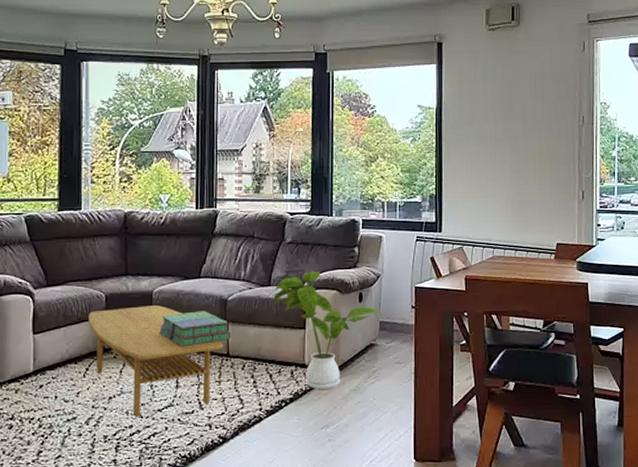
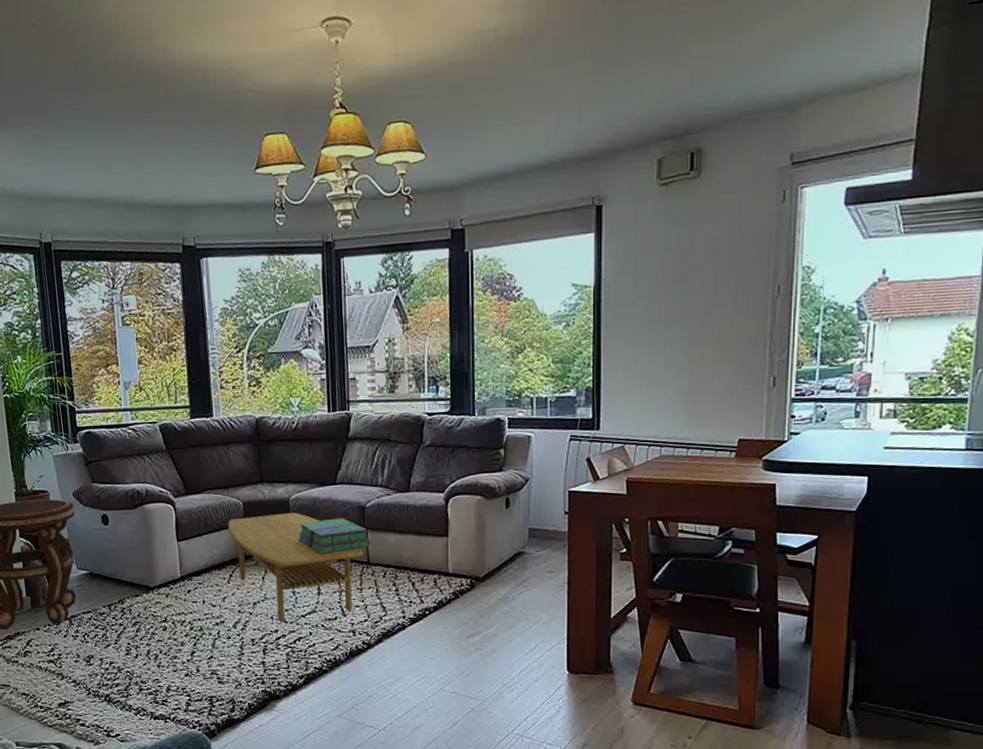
house plant: present [273,271,385,389] -> none [413,475,535,598]

